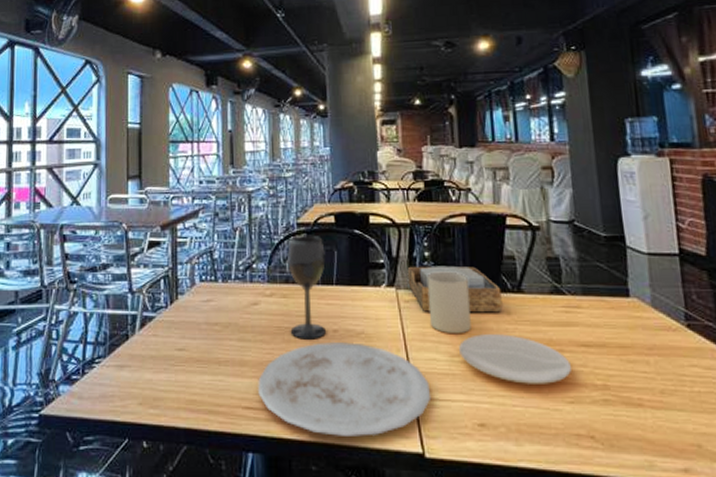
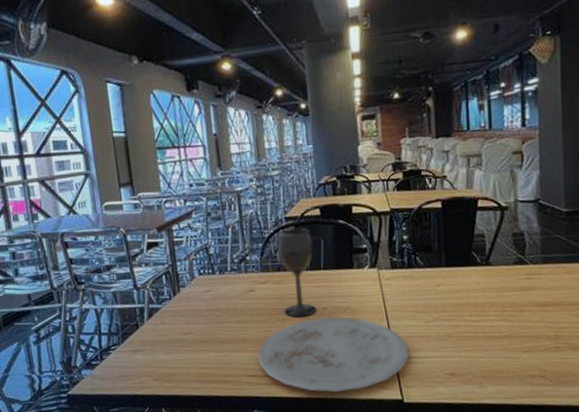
napkin holder: present [407,265,503,313] -> none [387,246,472,287]
cup: present [427,271,471,334] -> none [406,251,444,304]
plate: present [458,334,572,384] -> none [432,301,530,340]

